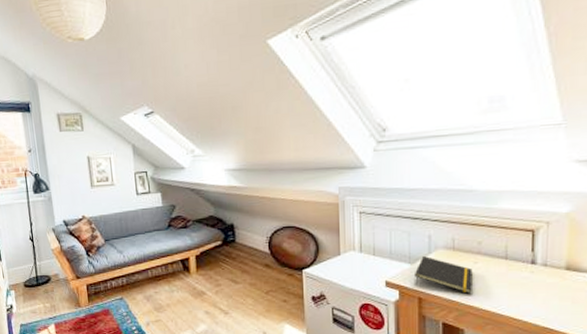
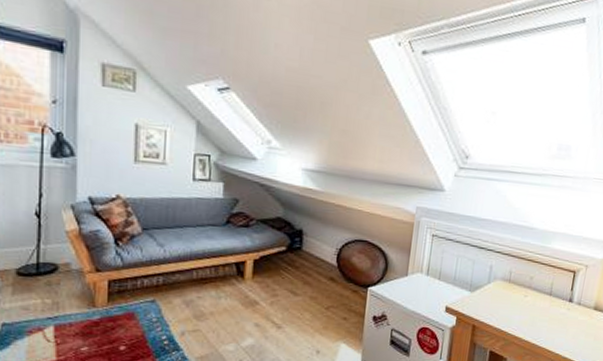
notepad: present [413,256,473,294] -> none [471,286,522,325]

